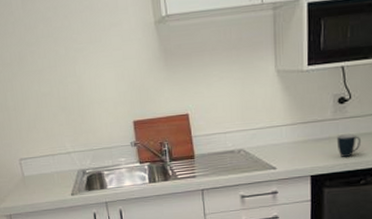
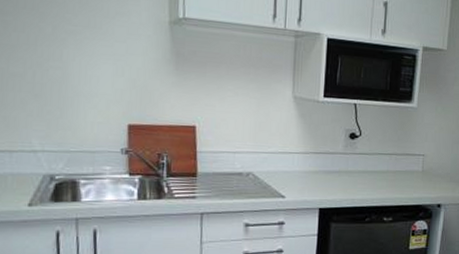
mug: present [336,133,362,157] -> none [346,169,369,193]

